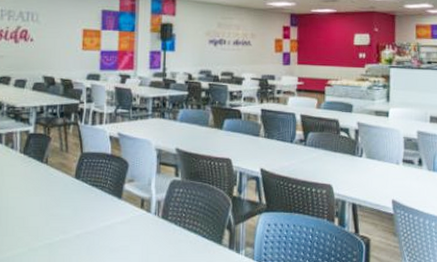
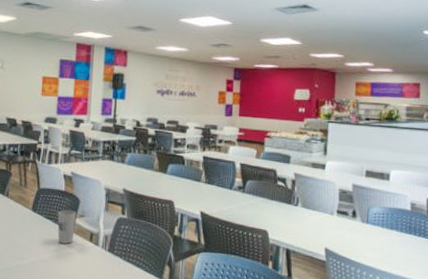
cup: none [104,175,124,213] -> present [57,210,76,244]

